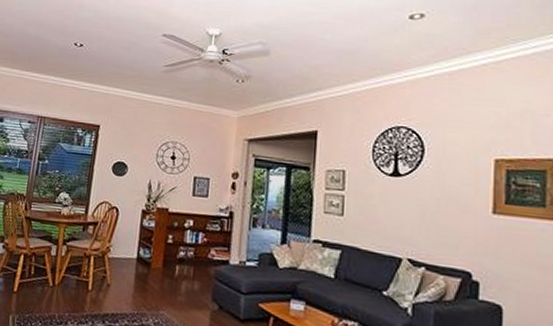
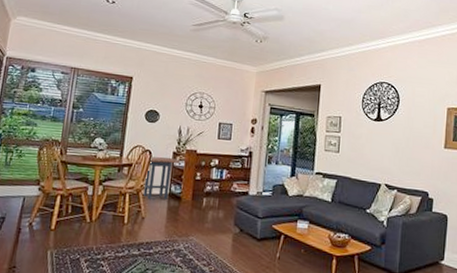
side table: none [109,215,149,265] -> present [143,157,179,200]

